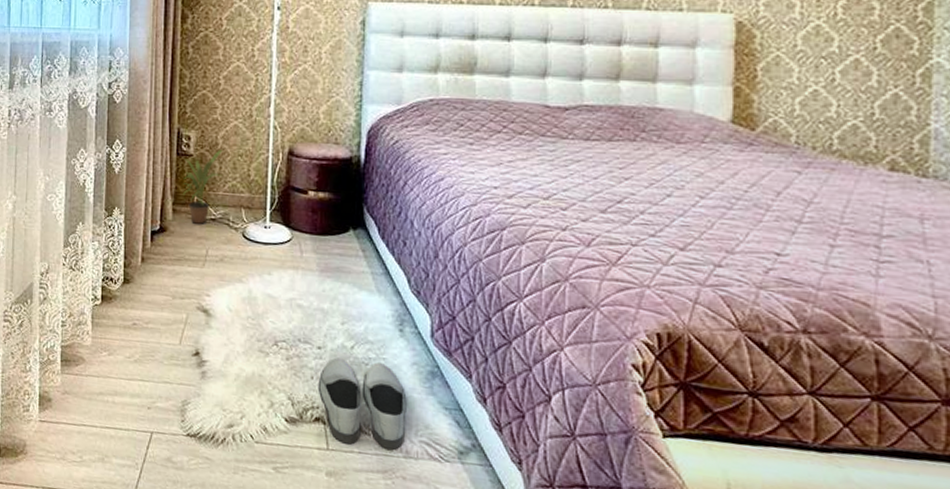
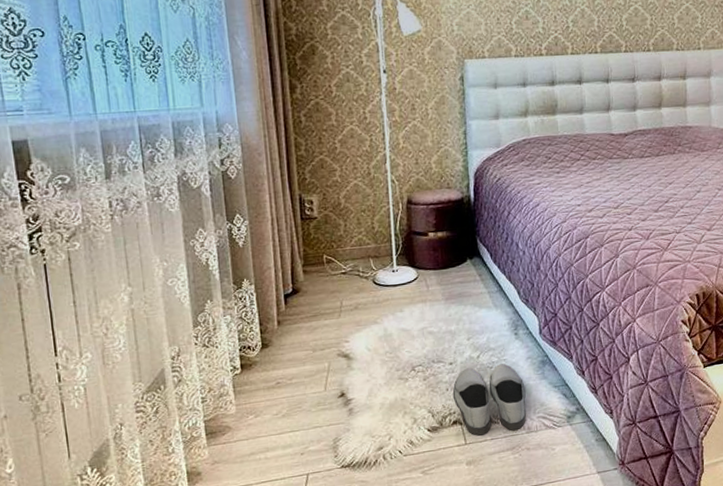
potted plant: present [183,150,223,224] -> none [309,209,348,280]

